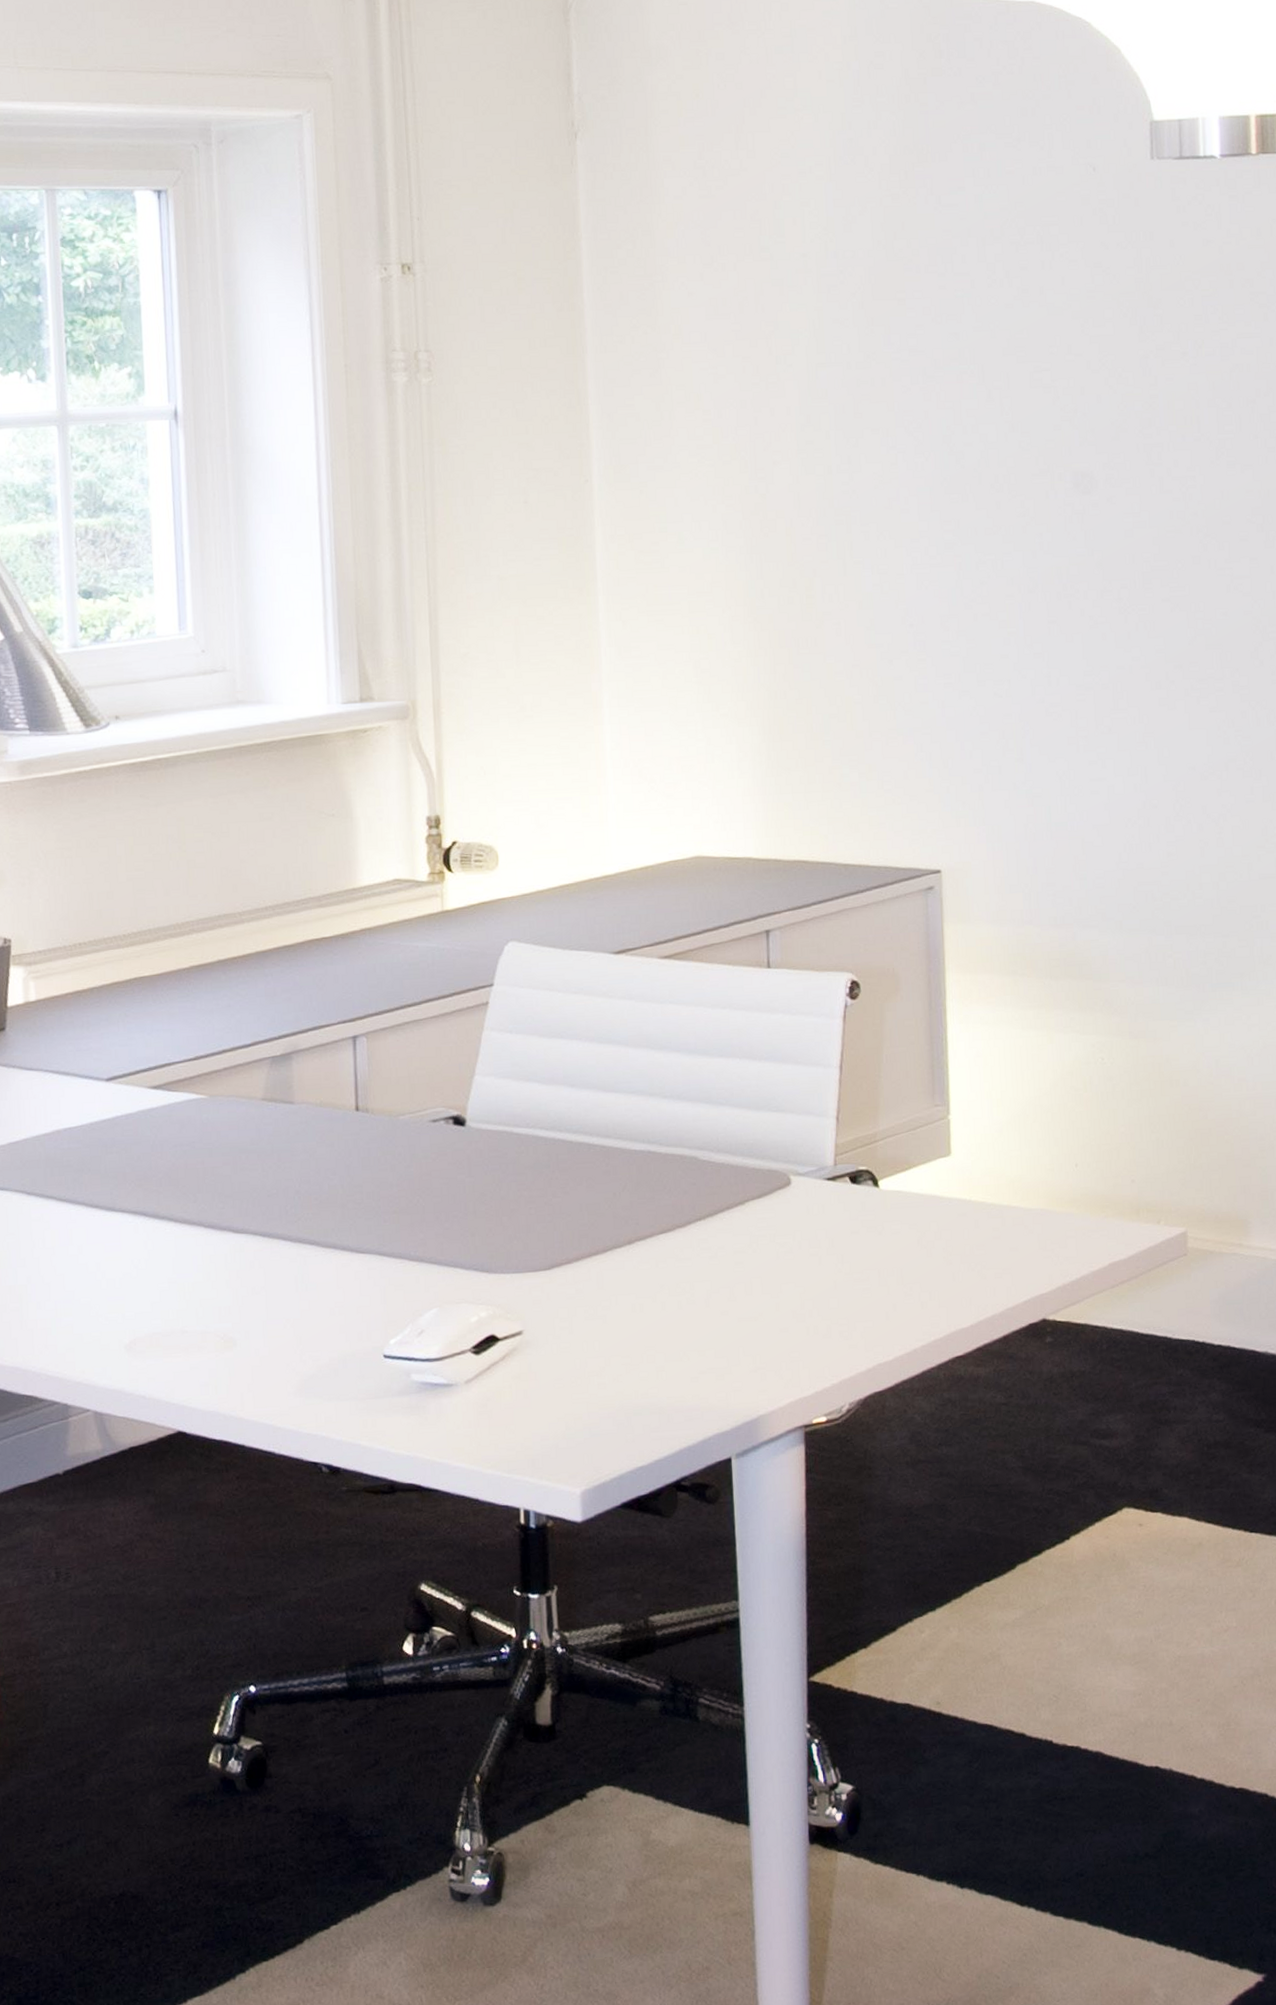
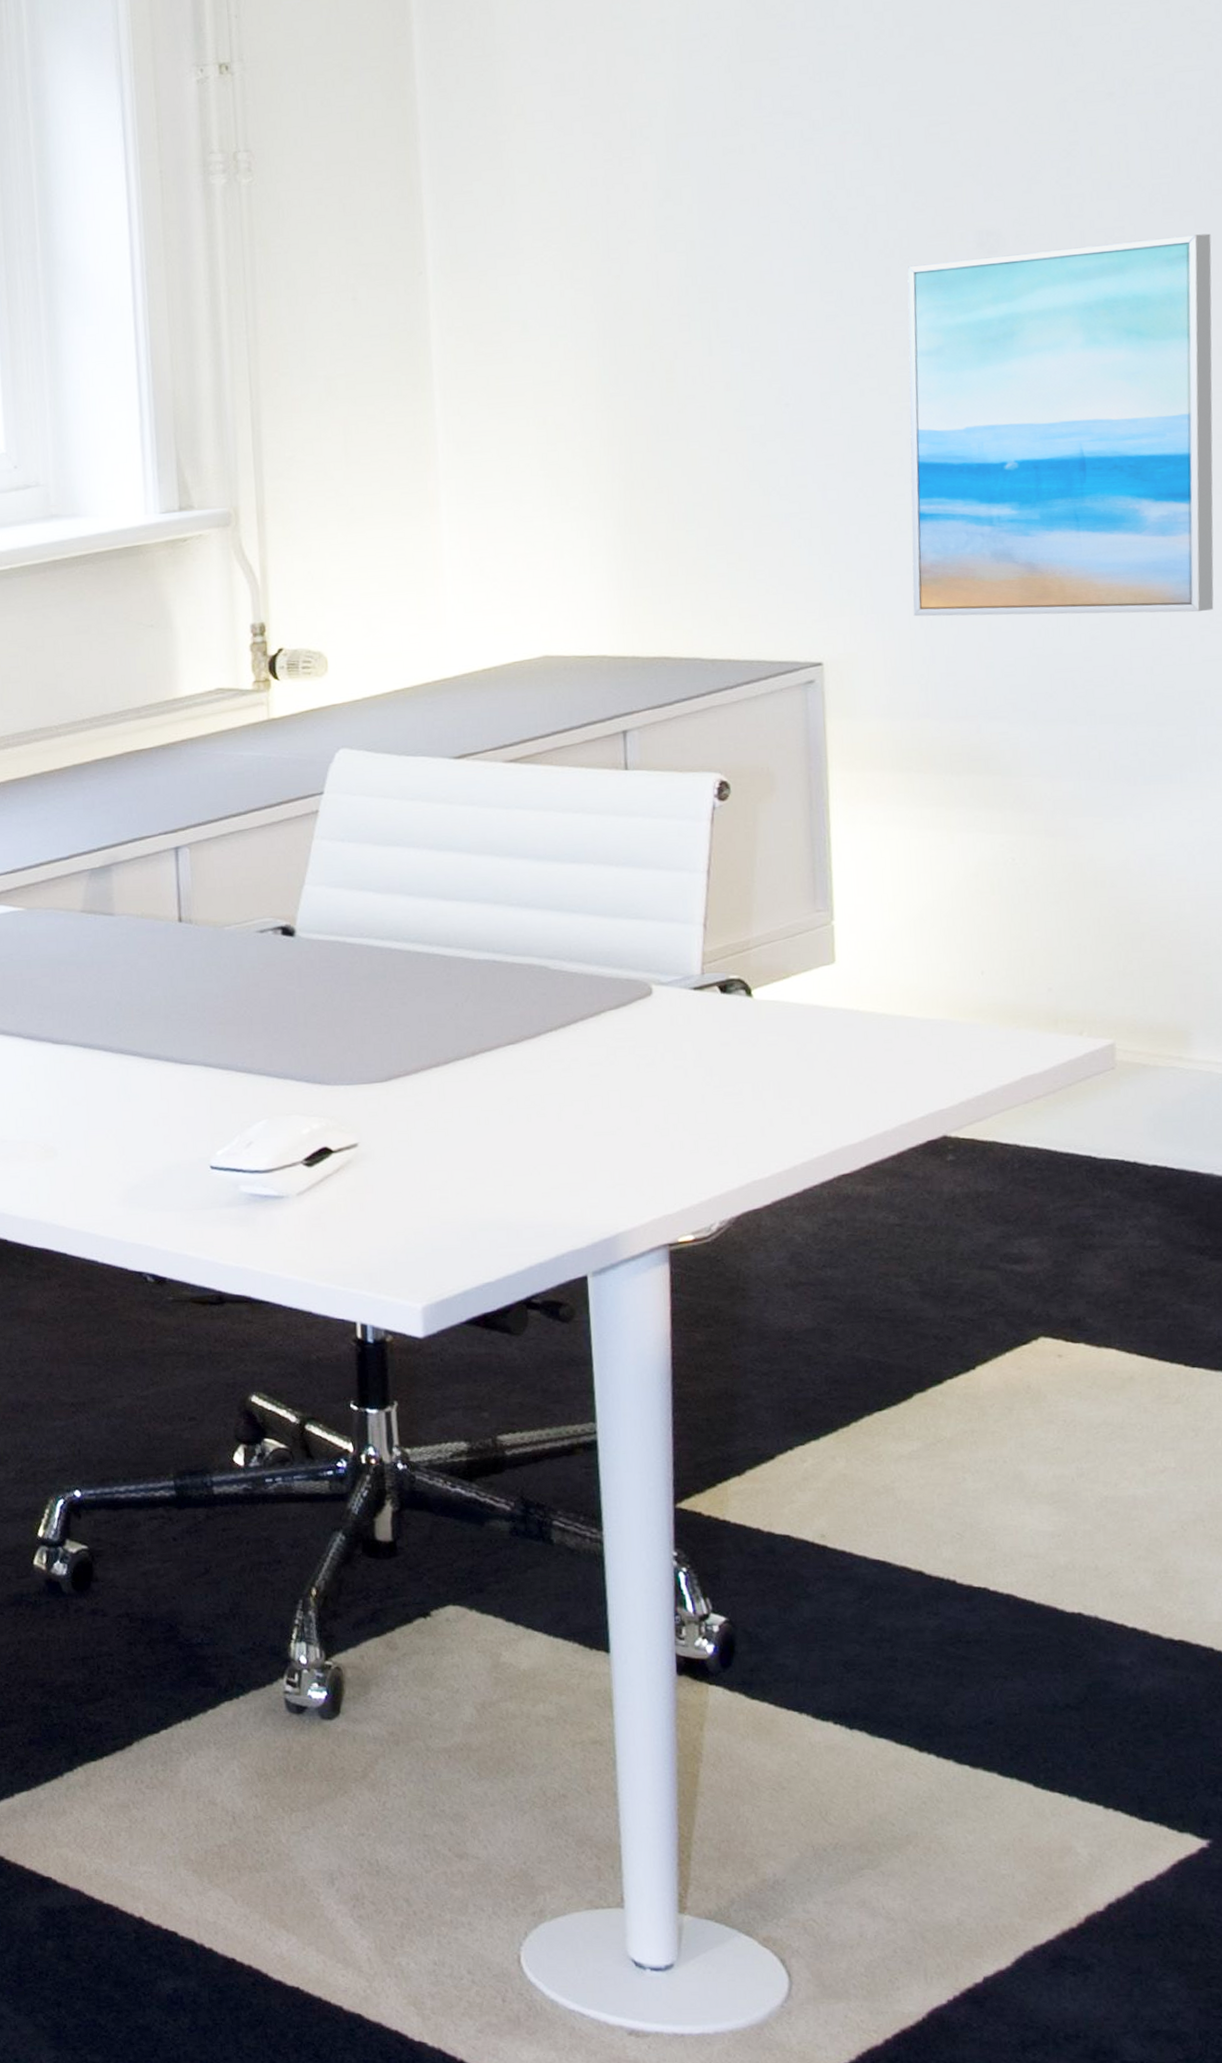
wall art: none [1014,487,1269,834] -> present [907,233,1214,617]

